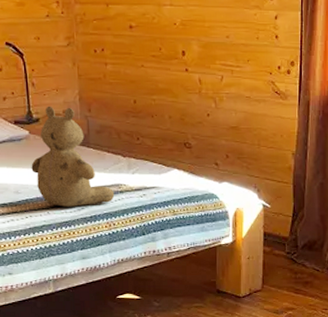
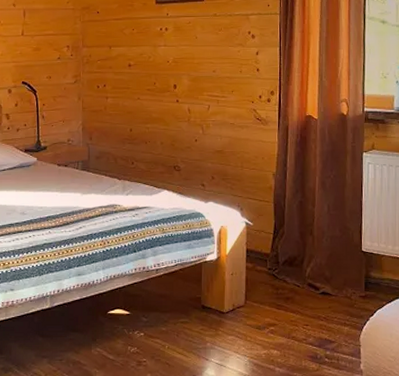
teddy bear: present [31,106,115,207] -> none [37,135,110,226]

